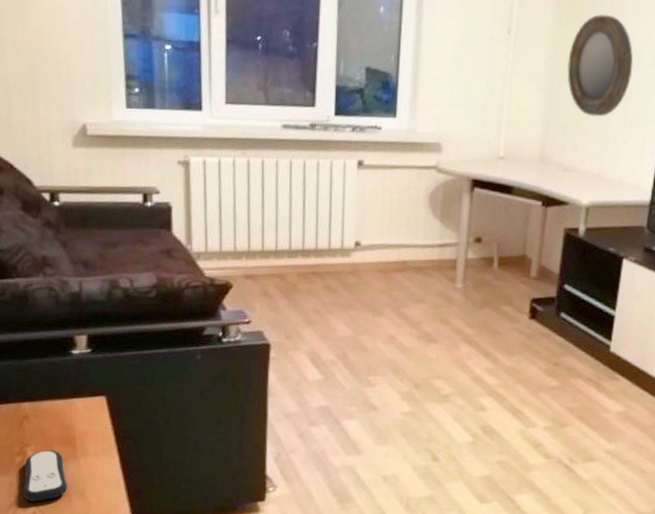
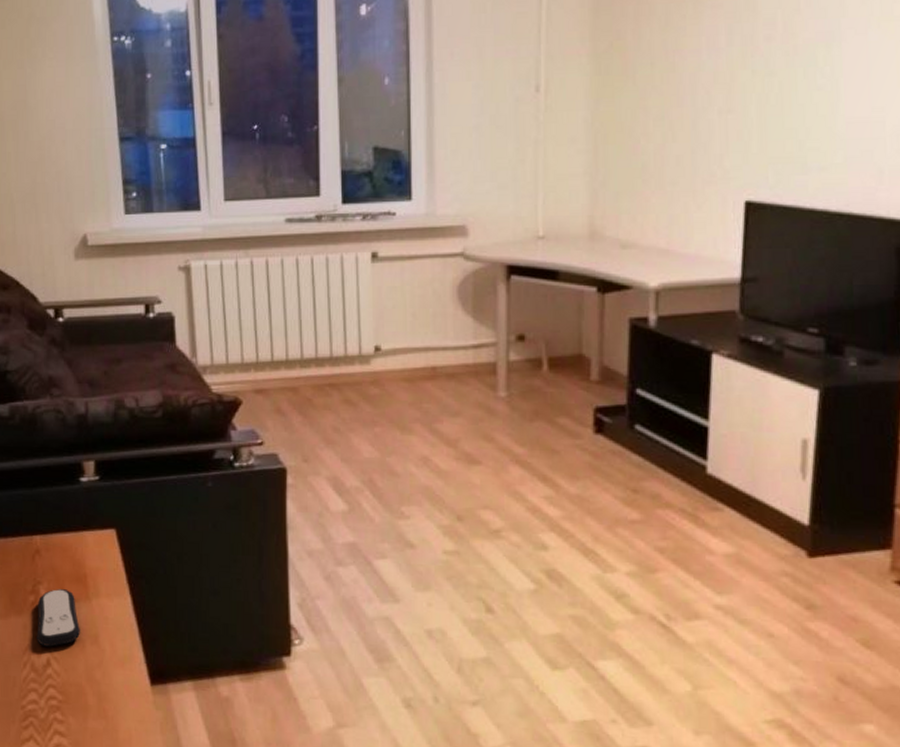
home mirror: present [567,14,633,117] -> none [614,55,699,179]

